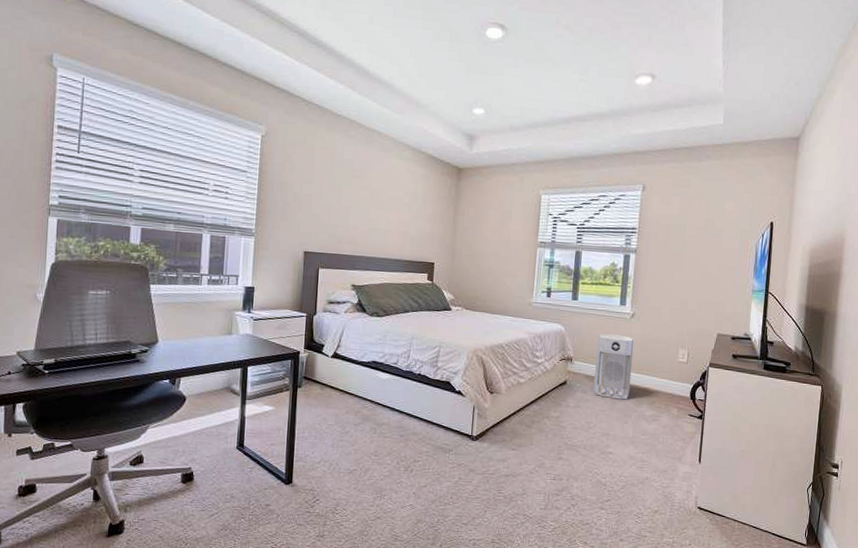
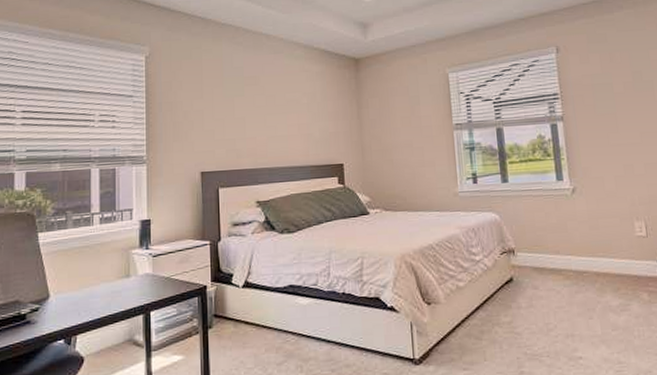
air purifier: present [594,334,634,400] -> none [539,215,589,291]

